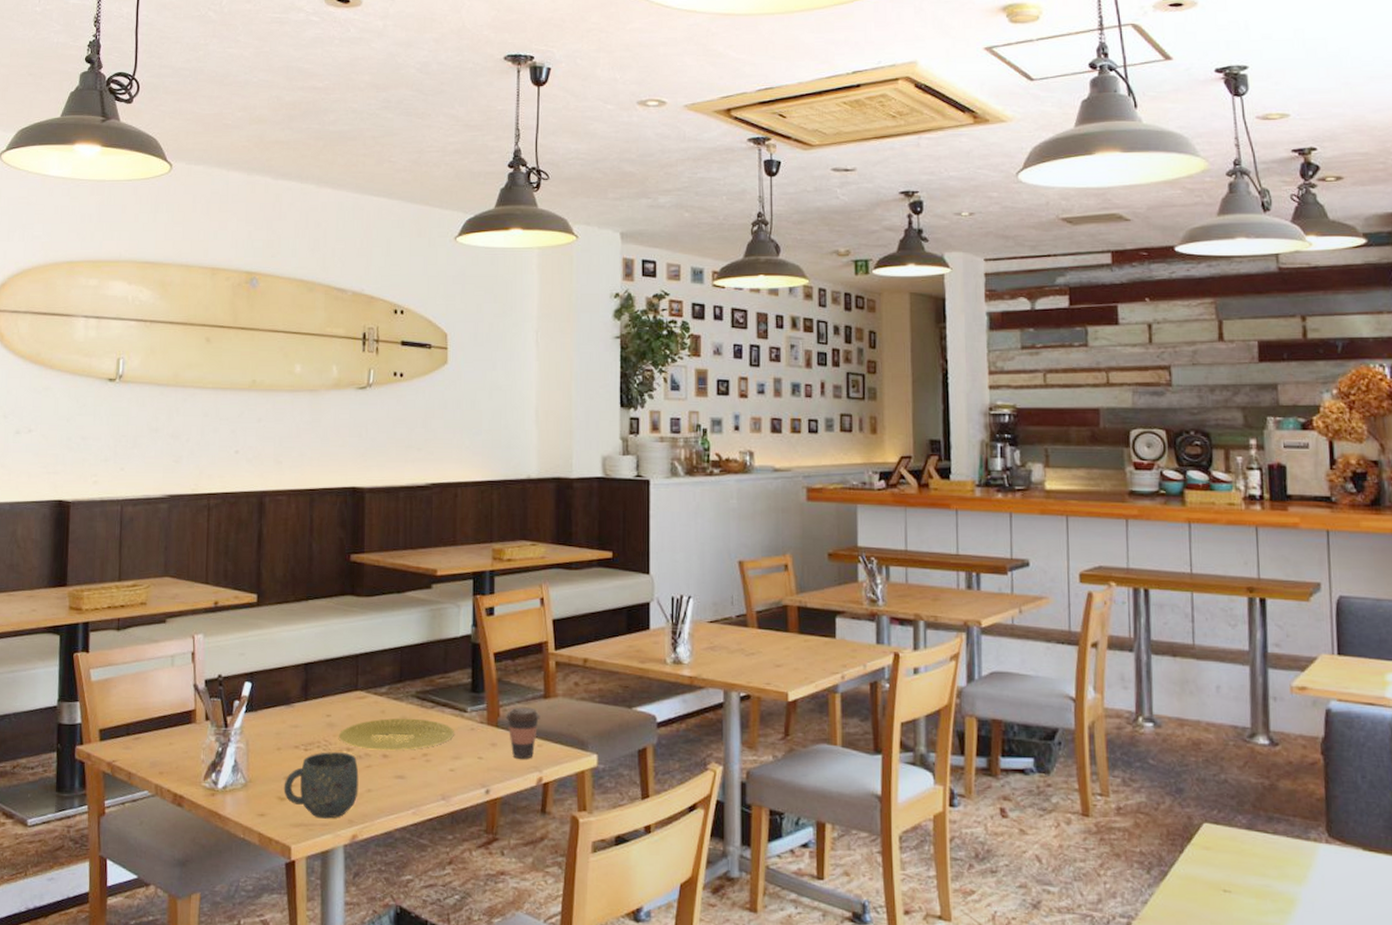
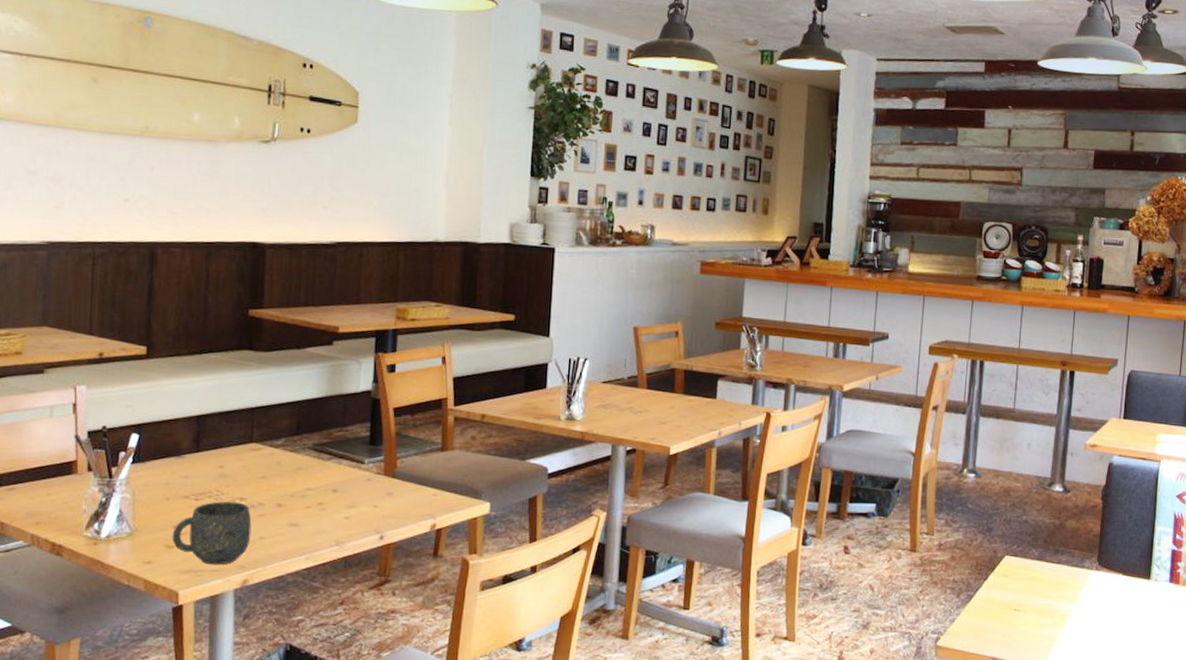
plate: present [339,718,454,751] -> none [232,469,351,500]
coffee cup: present [505,707,540,759] -> none [402,459,437,507]

